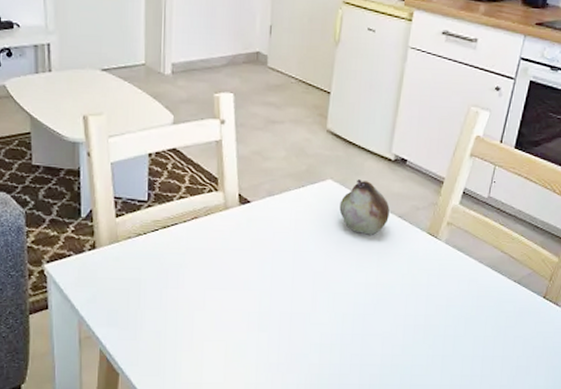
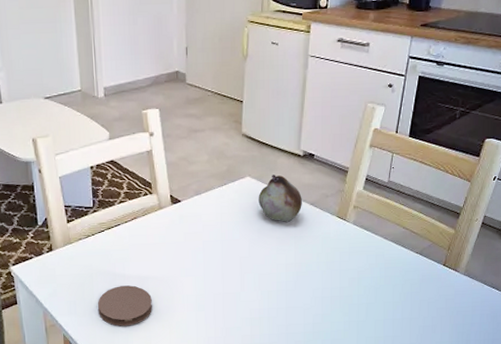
coaster: none [143,296,208,344] -> present [97,285,152,327]

